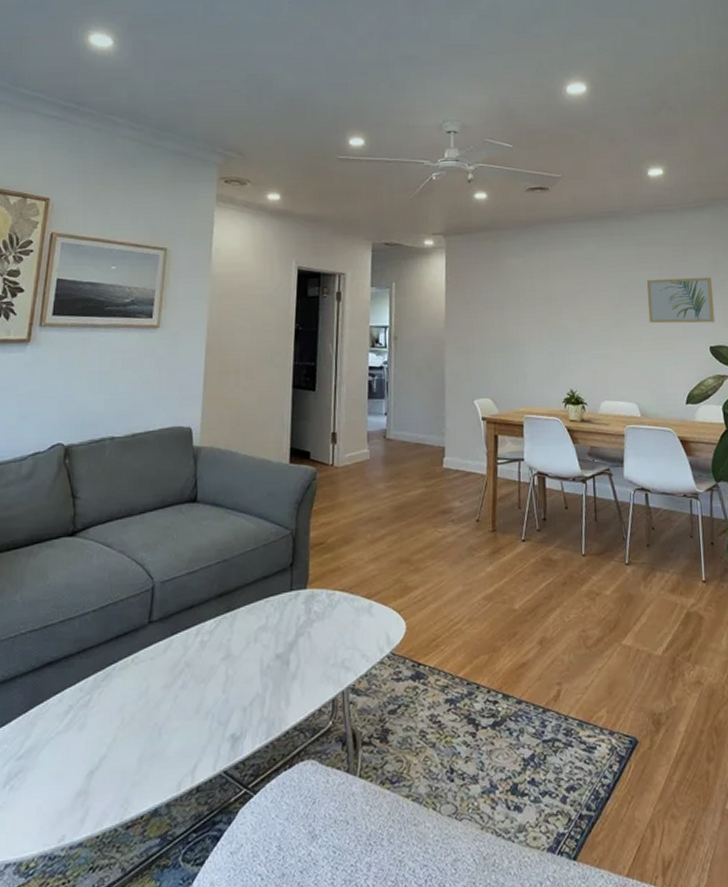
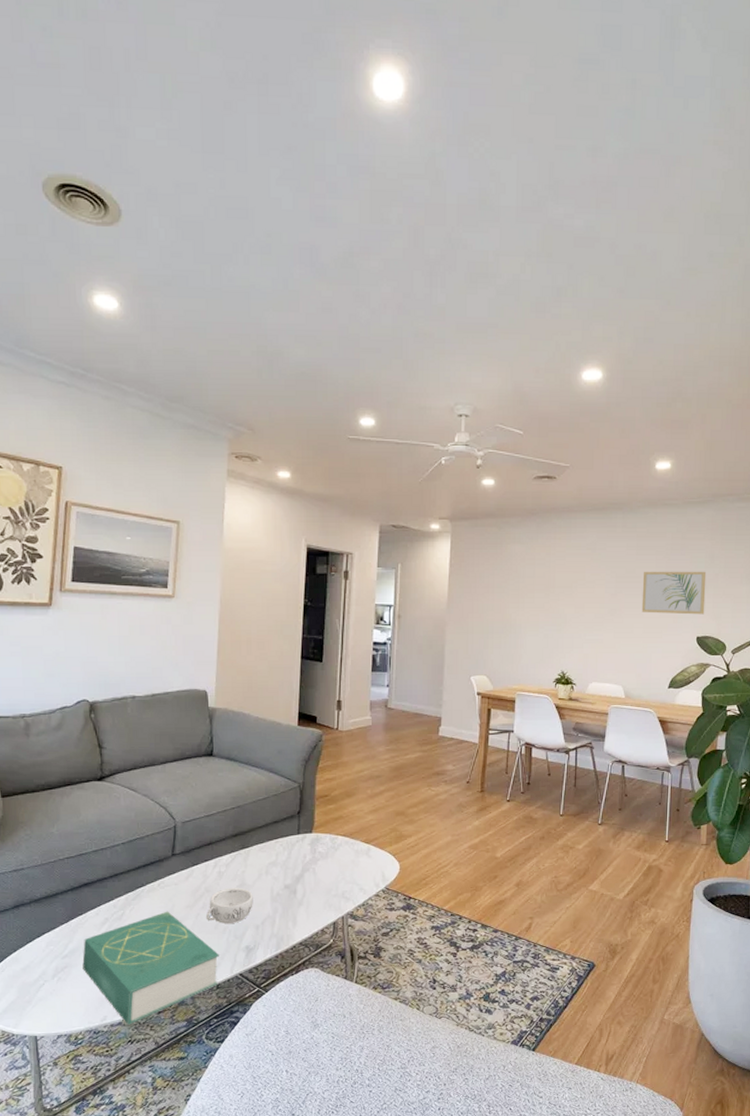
book: none [40,693,200,847] -> present [82,911,219,1025]
decorative bowl: none [186,659,240,706] -> present [206,887,253,924]

